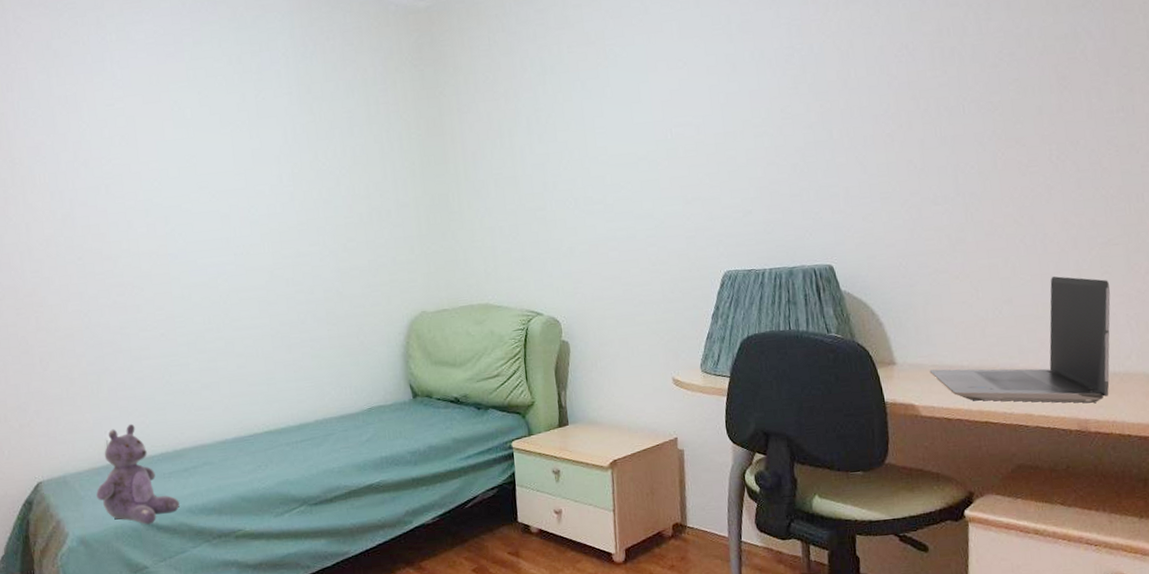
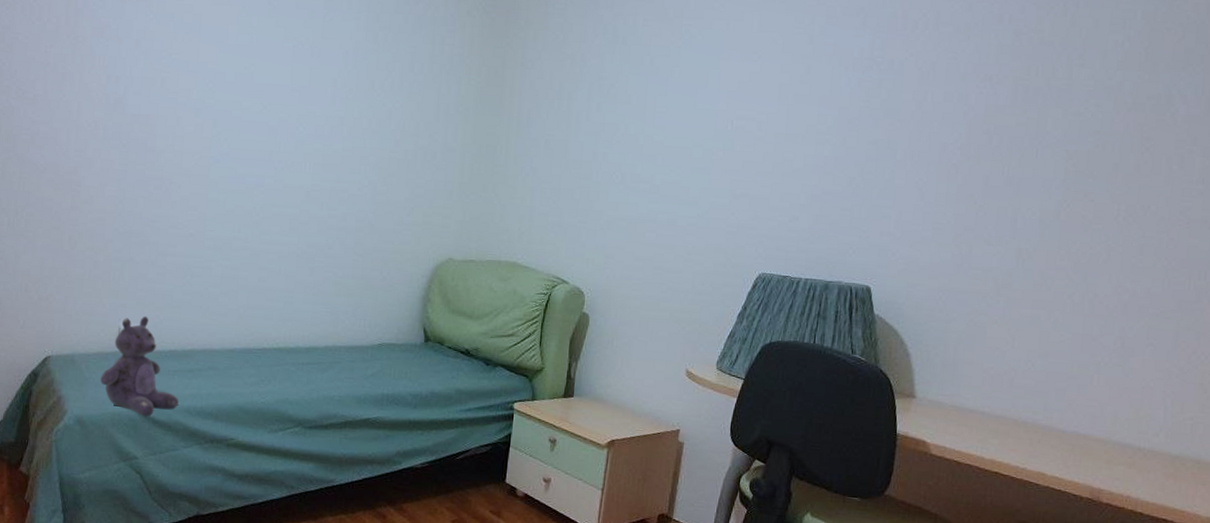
laptop computer: present [929,276,1111,403] -> none [948,339,1152,474]

